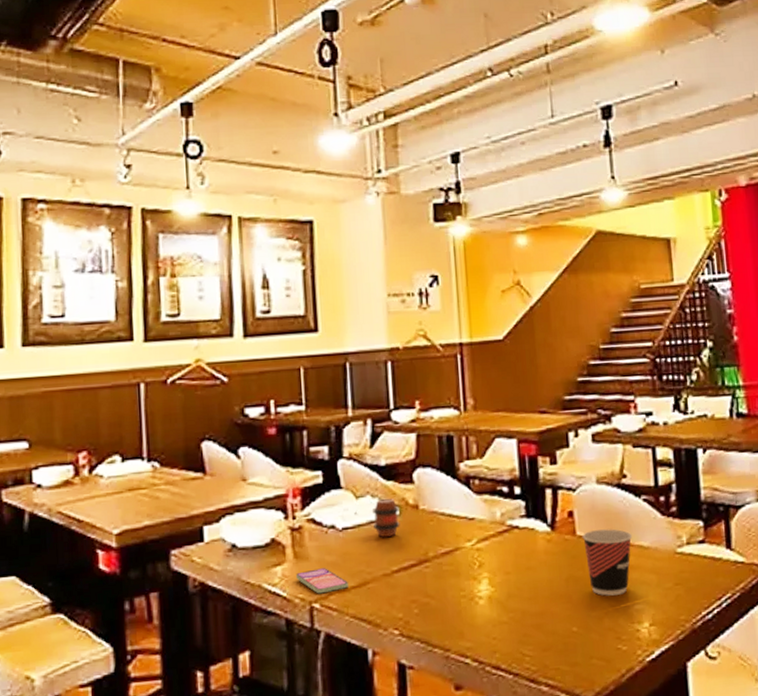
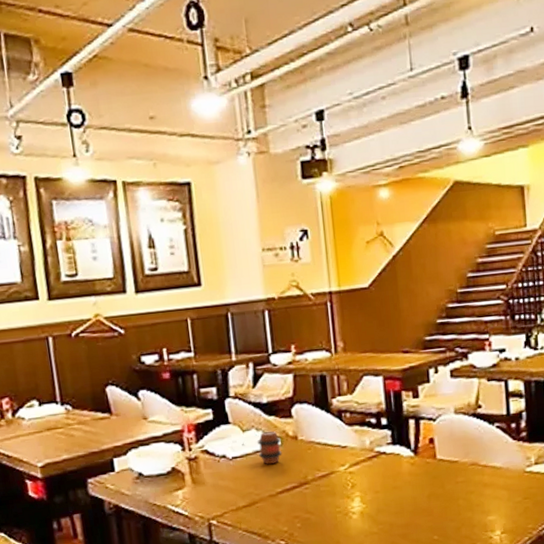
smartphone: present [296,568,348,594] -> none [195,491,240,513]
cup: present [582,529,633,596] -> none [441,452,487,510]

